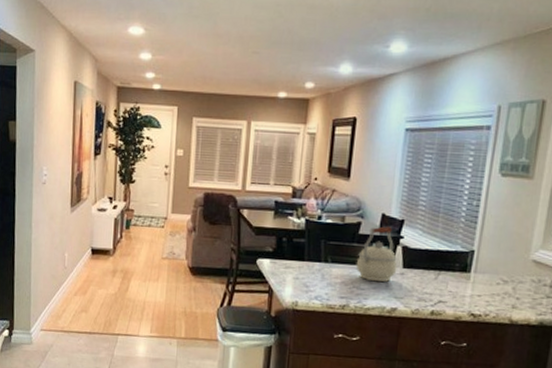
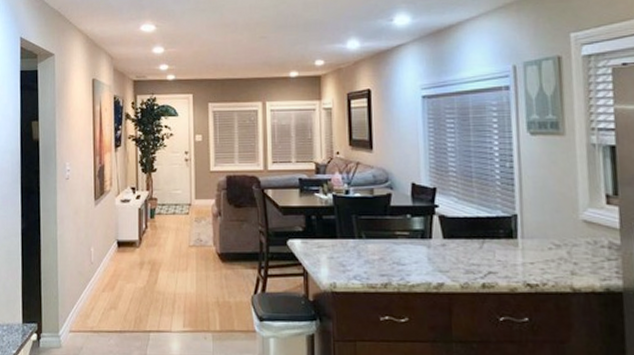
kettle: present [356,226,398,283] -> none [392,196,437,256]

